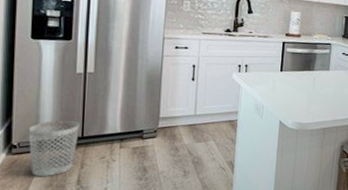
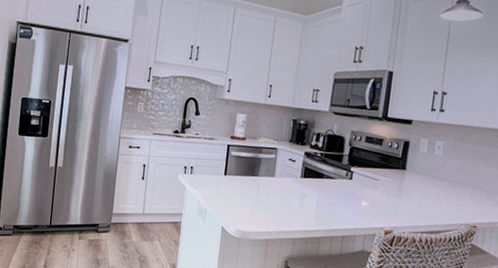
wastebasket: present [28,120,79,176] -> none [11,208,49,259]

